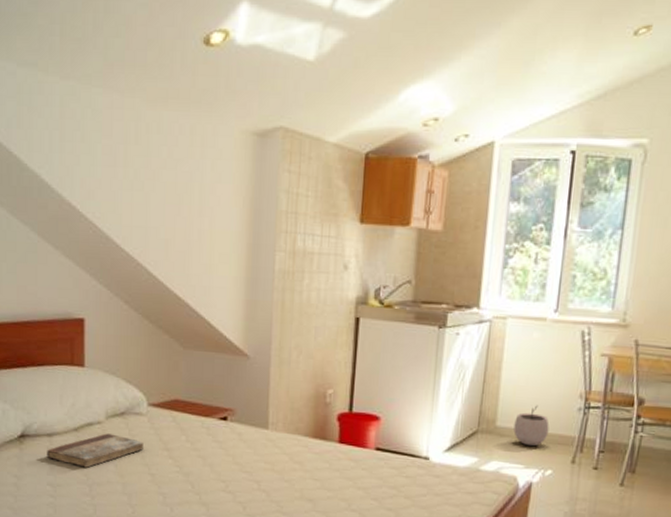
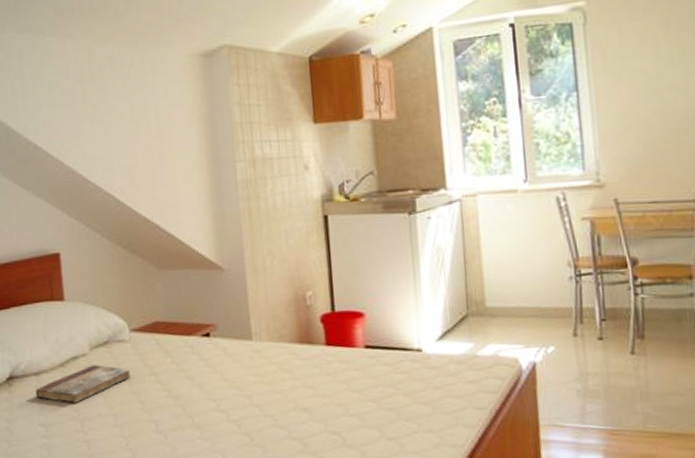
plant pot: present [513,405,549,447] -> none [504,279,543,324]

